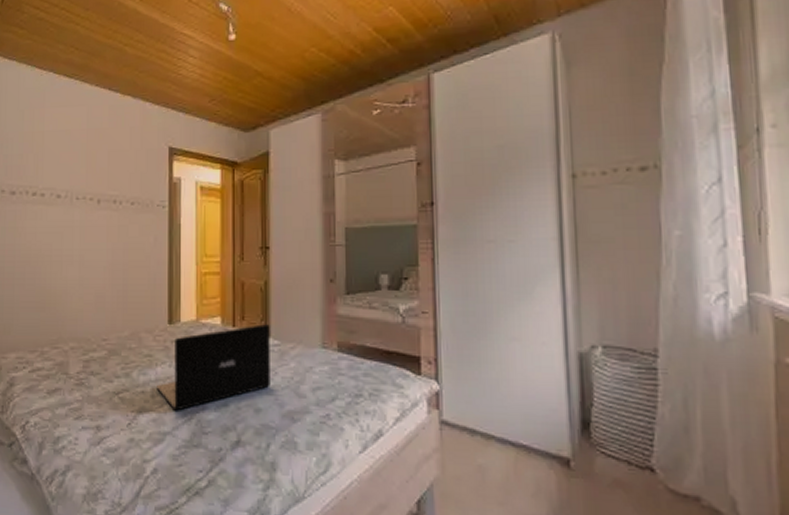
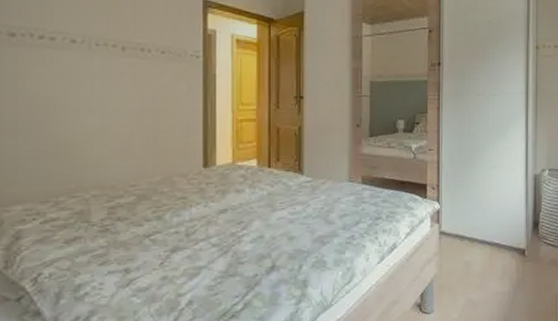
laptop: present [157,324,270,411] -> none [192,164,303,247]

